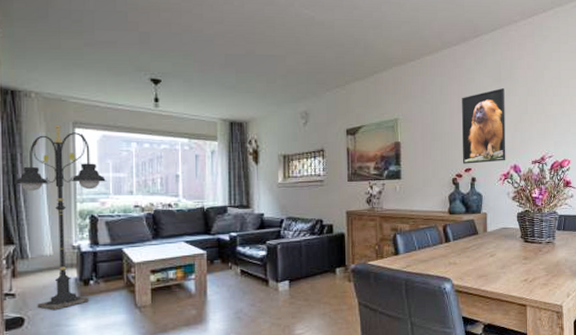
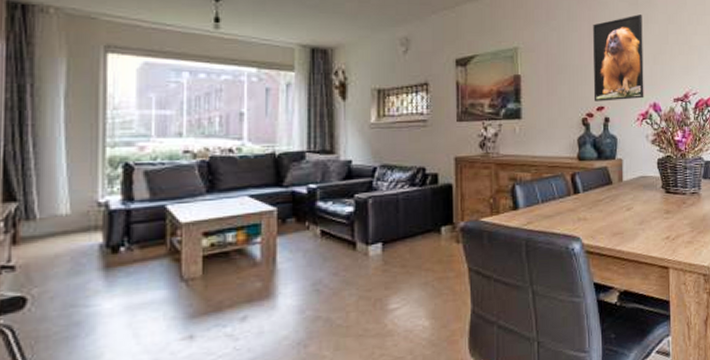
floor lamp: present [13,125,107,311] -> none [18,48,149,287]

